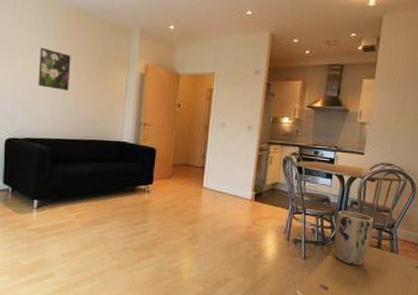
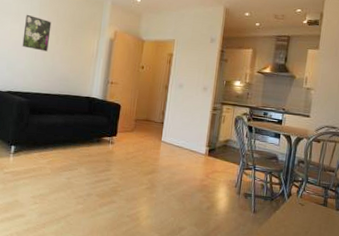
plant pot: present [334,210,374,266] -> none [282,168,320,222]

